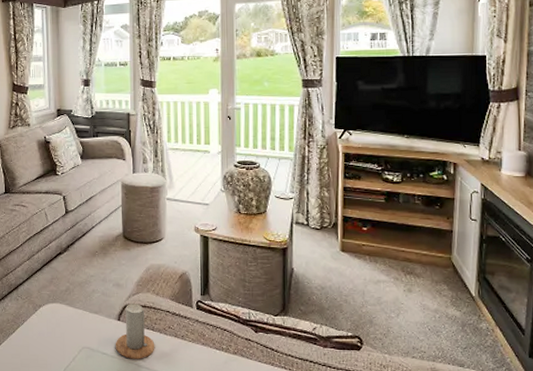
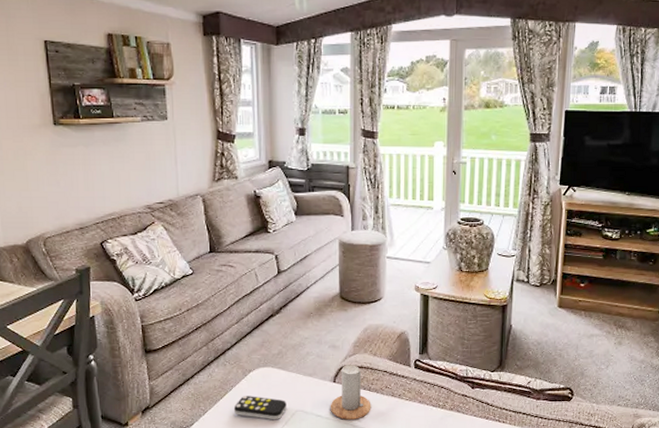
remote control: none [25,330,74,356] -> present [233,396,287,420]

